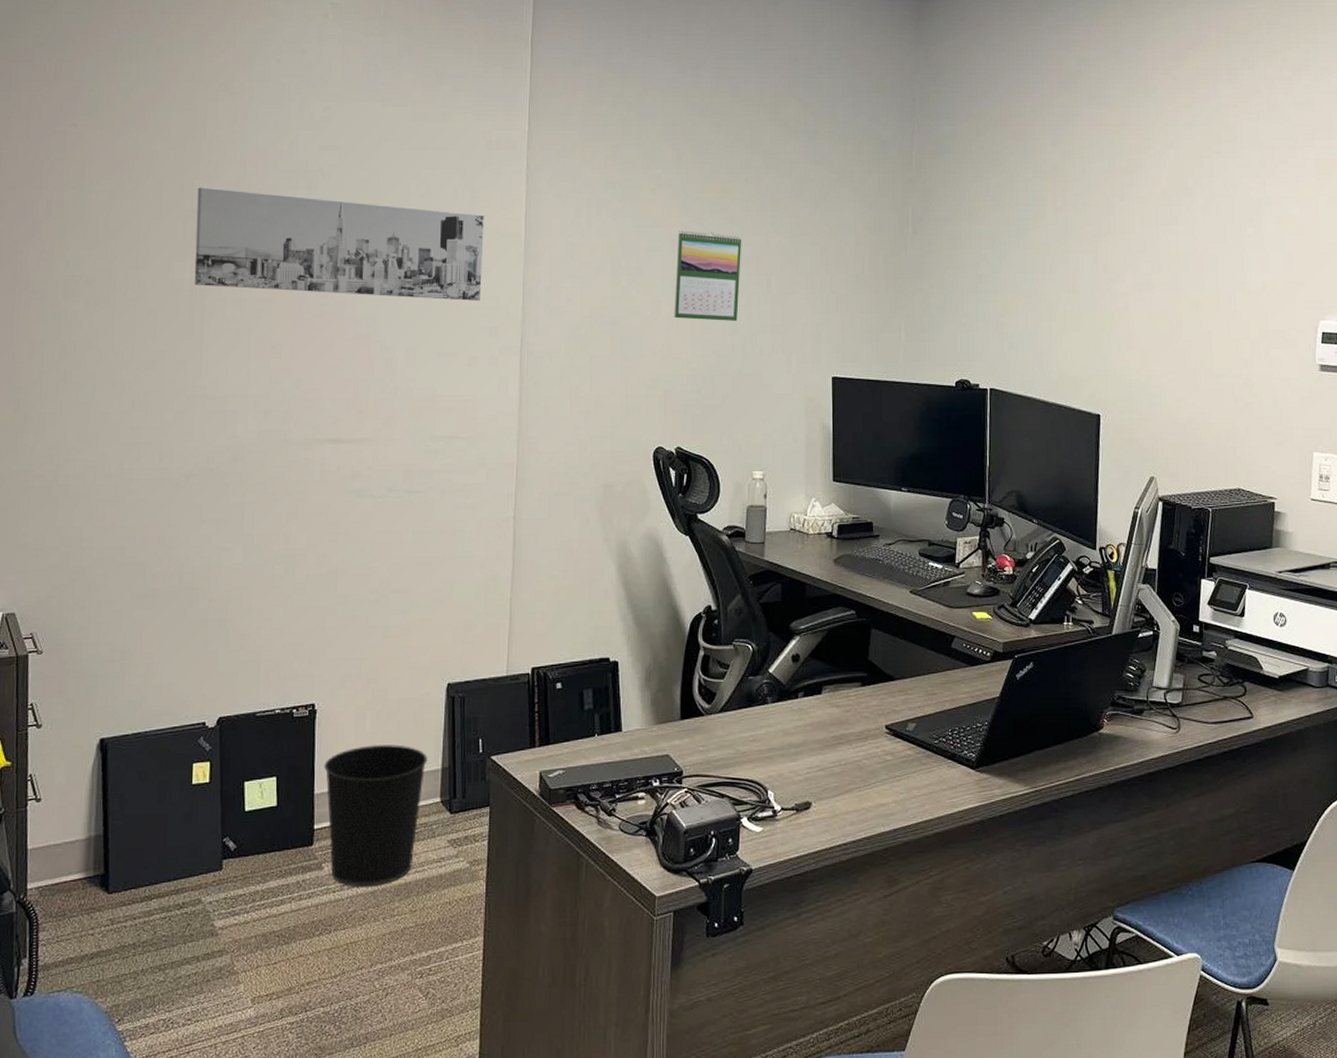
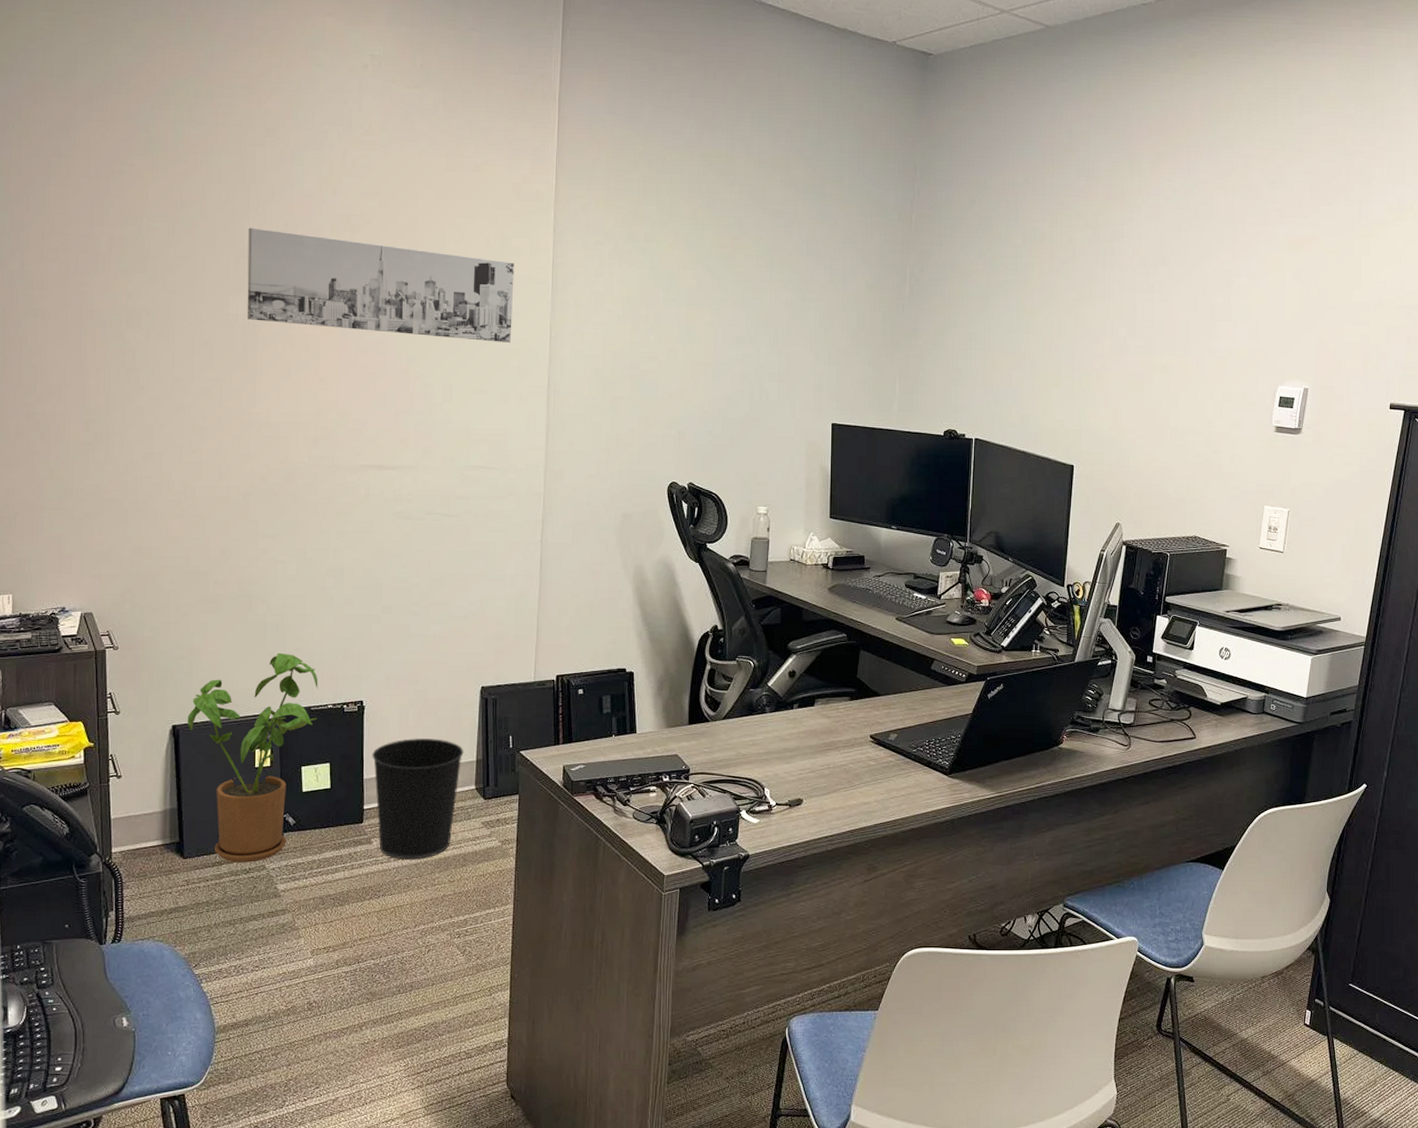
house plant: none [117,651,265,897] -> present [187,652,318,863]
calendar: present [674,231,742,321] -> none [688,283,752,369]

